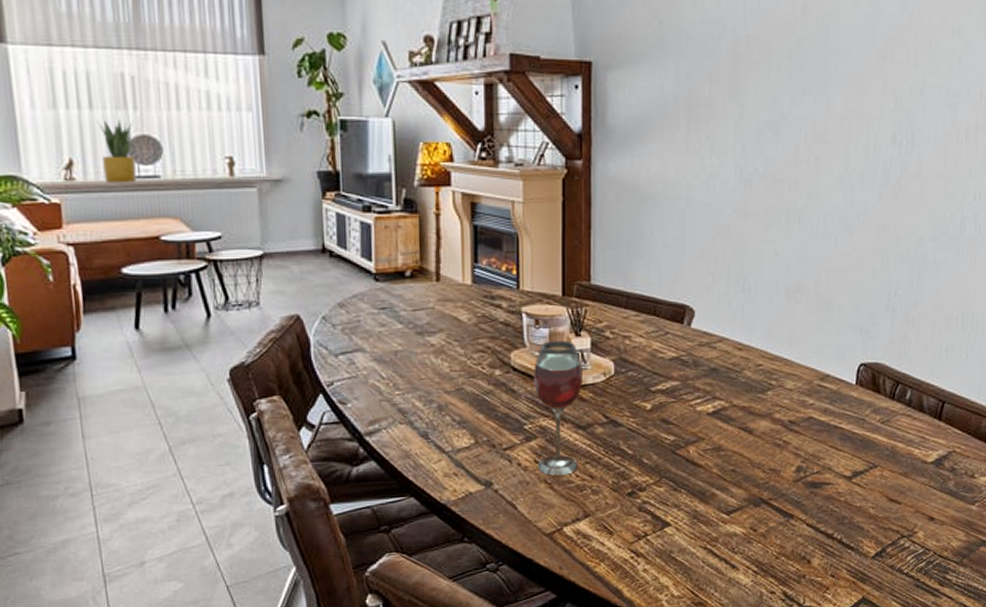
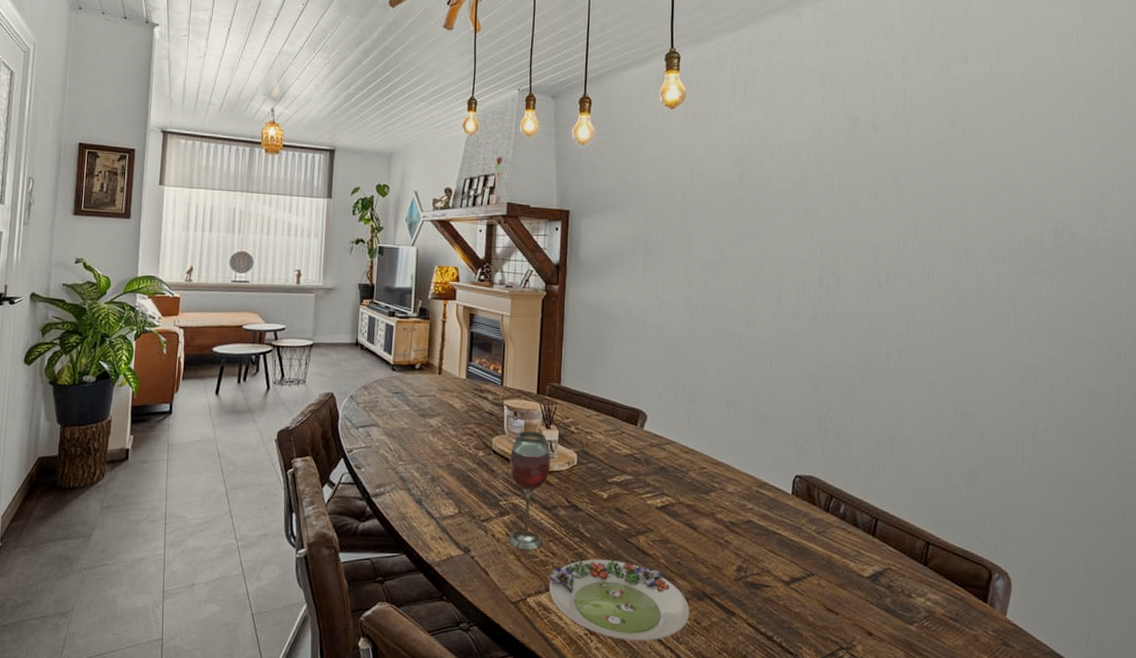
planter: present [97,120,137,183] -> none [212,240,237,286]
salad plate: none [588,474,745,558] -> present [549,558,690,642]

